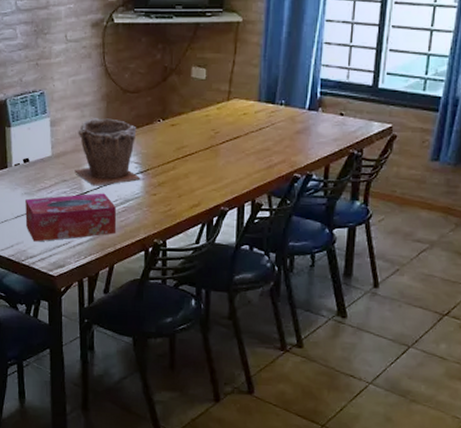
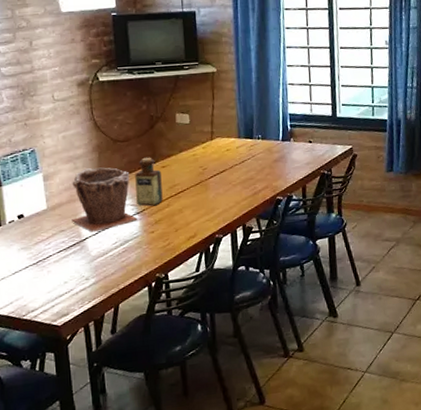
tissue box: present [25,193,116,242] -> none [23,237,118,295]
bottle: none [141,112,170,167] -> present [135,157,163,206]

